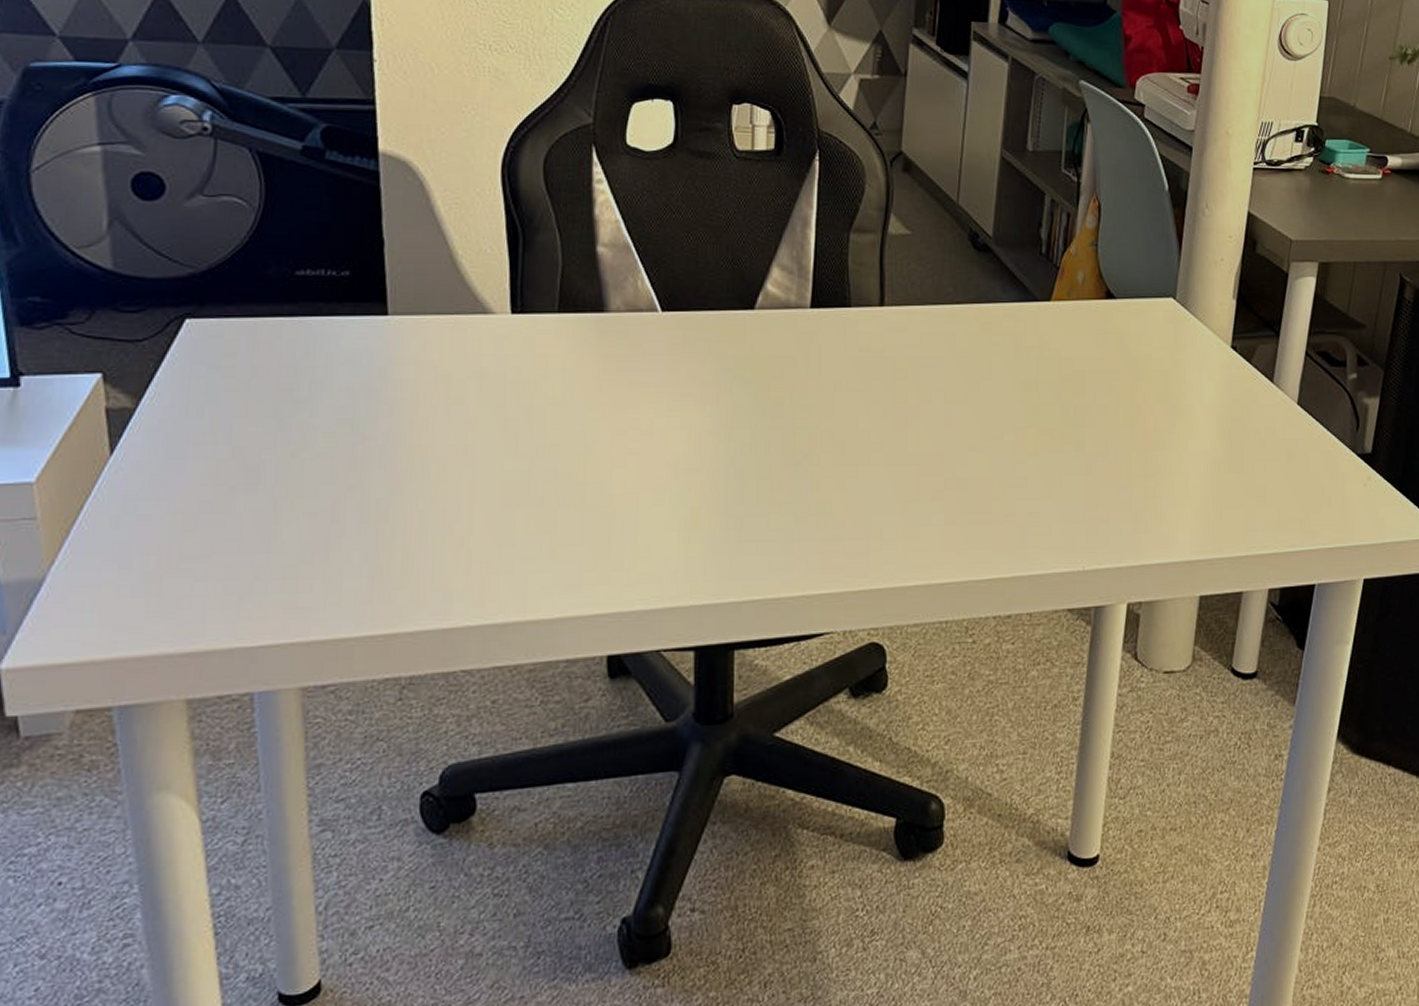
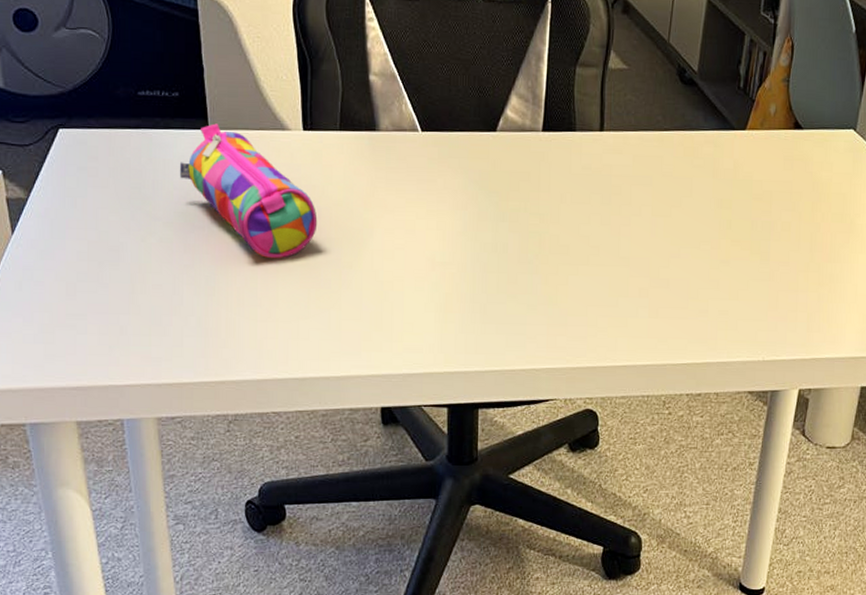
pencil case: none [346,308,528,473] -> present [179,123,318,259]

